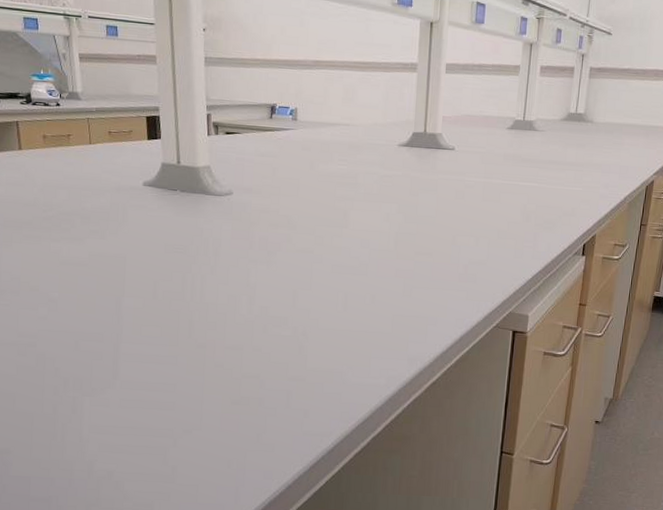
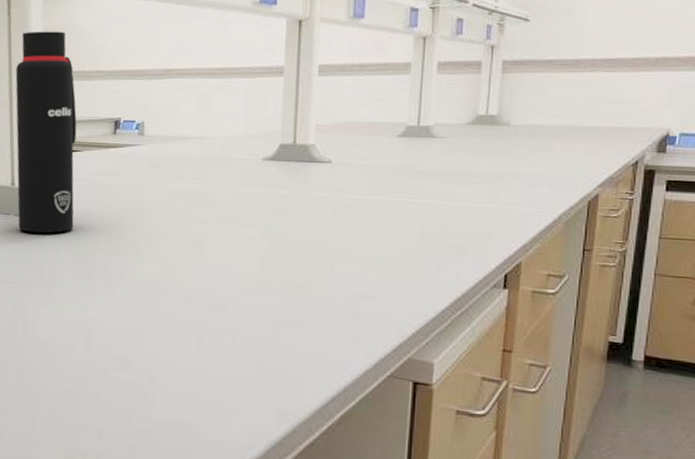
water bottle: none [178,17,237,208] -> present [15,31,77,234]

